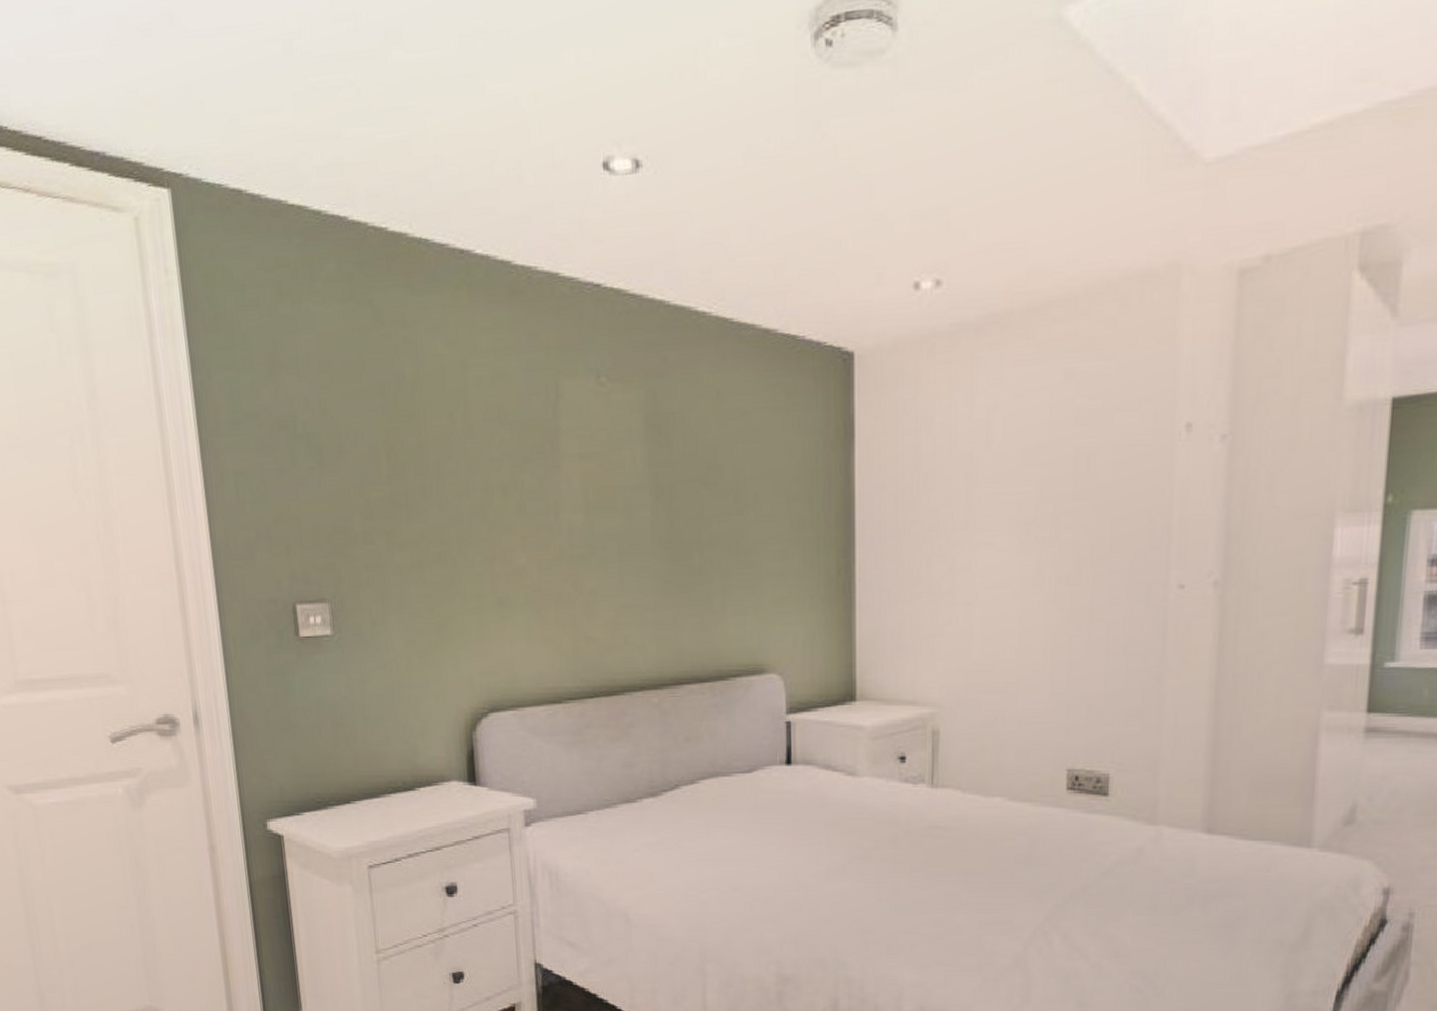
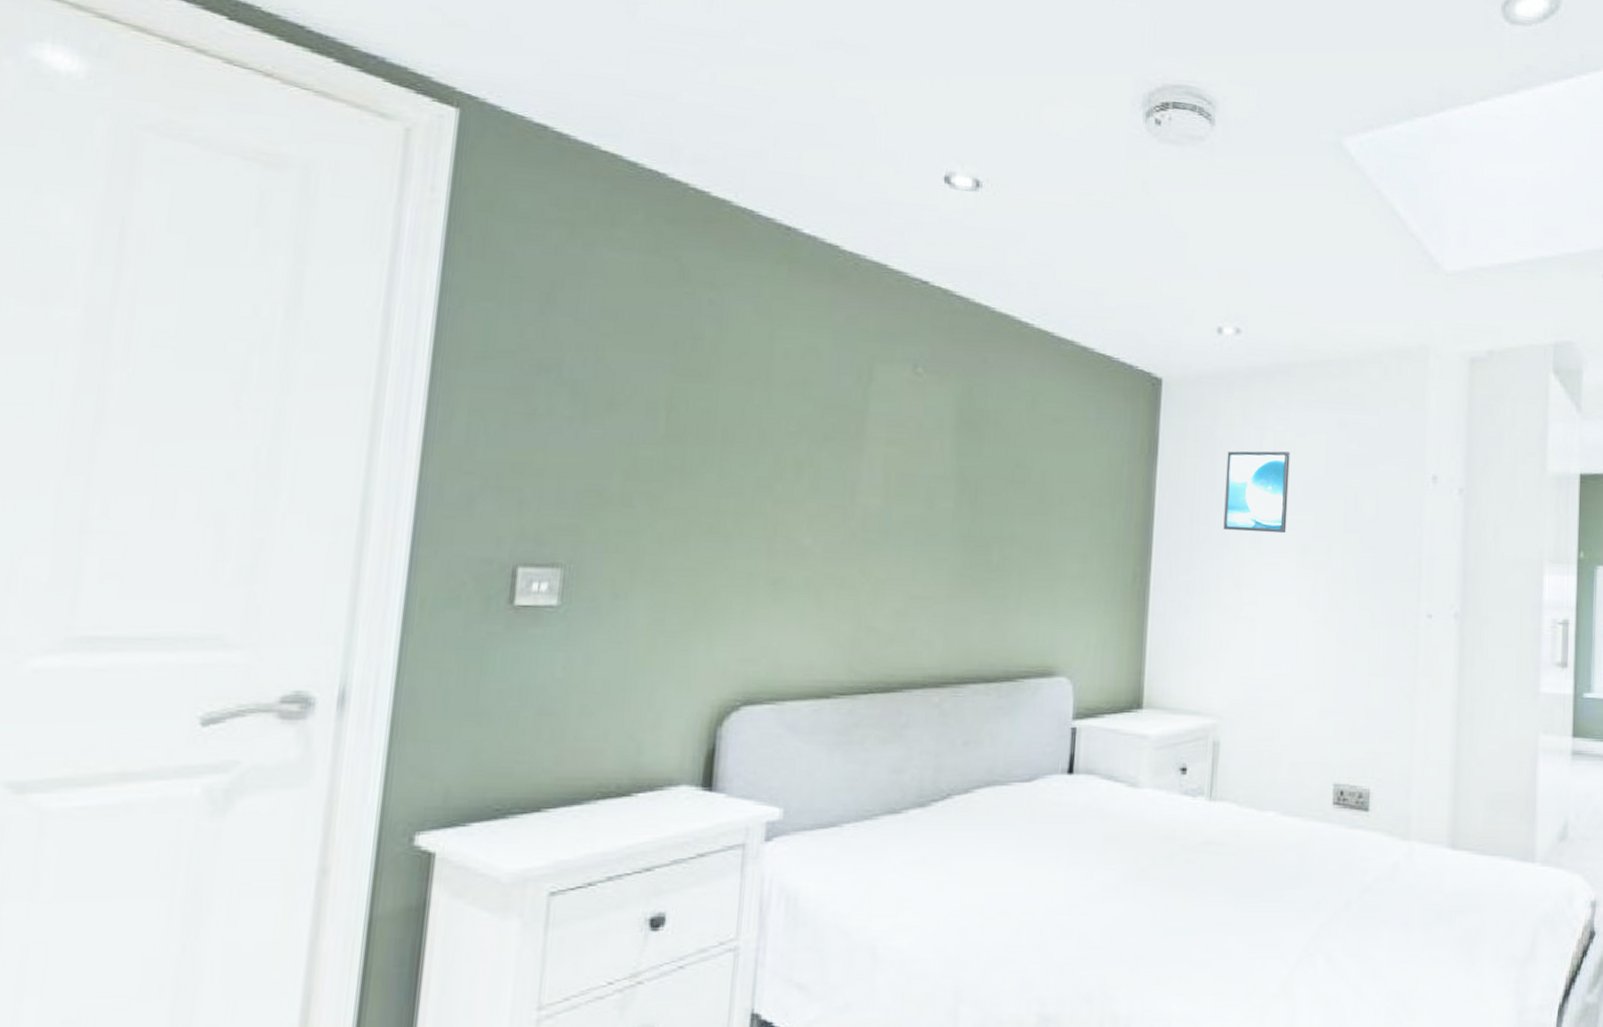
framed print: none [932,416,1006,512] -> present [1223,451,1290,534]

